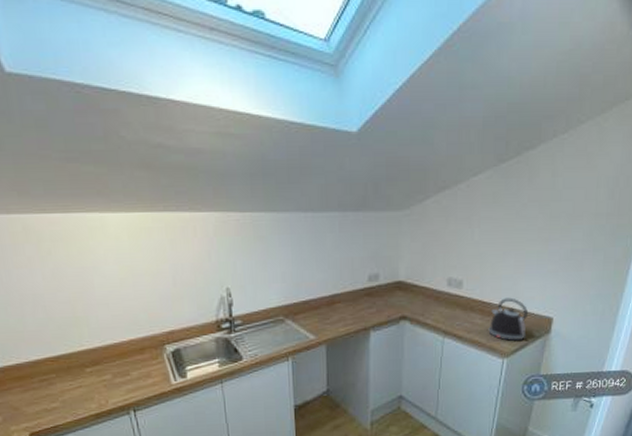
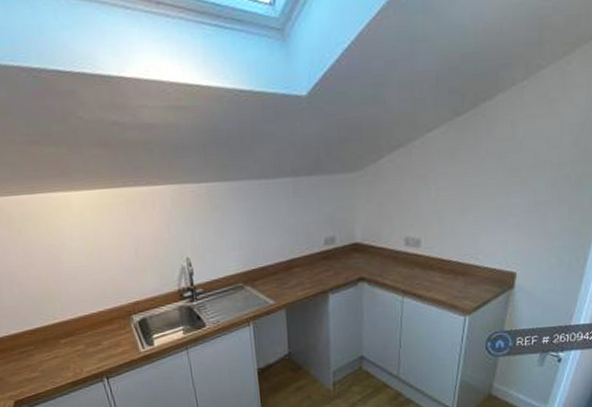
kettle: present [488,297,529,341] -> none [448,254,490,298]

